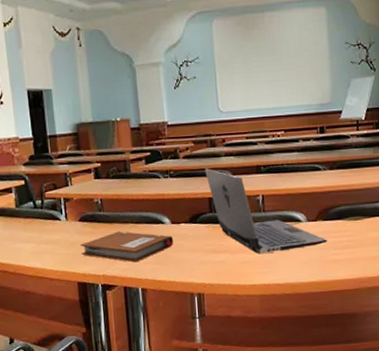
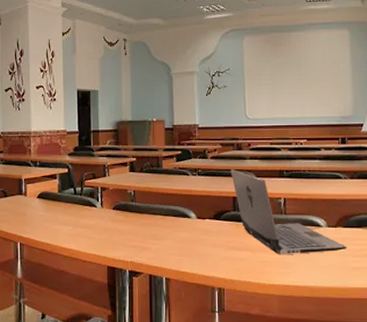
notebook: present [81,231,174,263] -> none [113,222,199,252]

